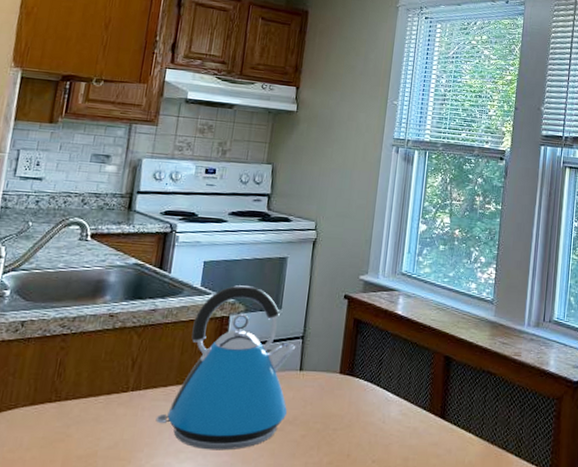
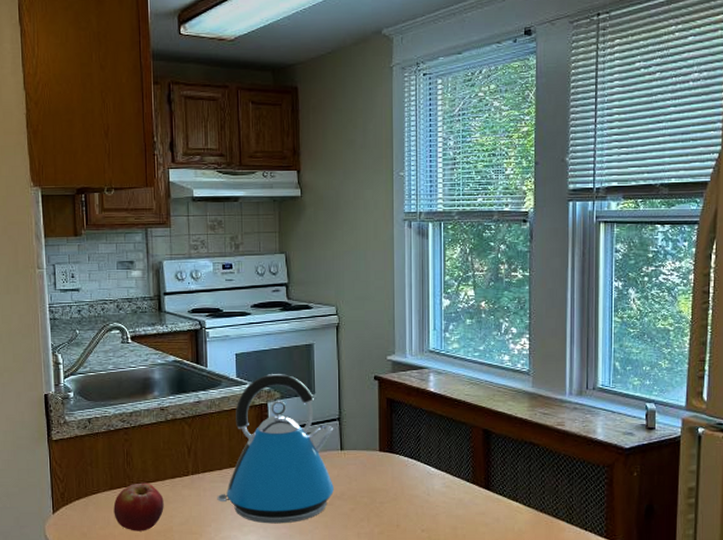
fruit: none [29,398,94,456] -> present [113,482,164,531]

